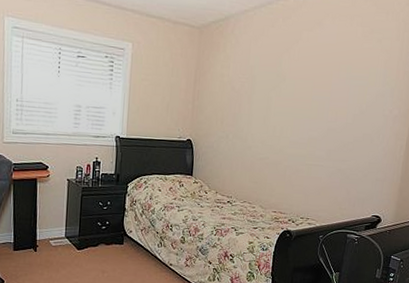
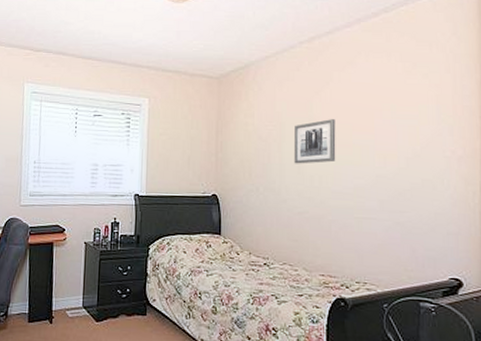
wall art: none [260,75,300,116] -> present [293,119,336,164]

